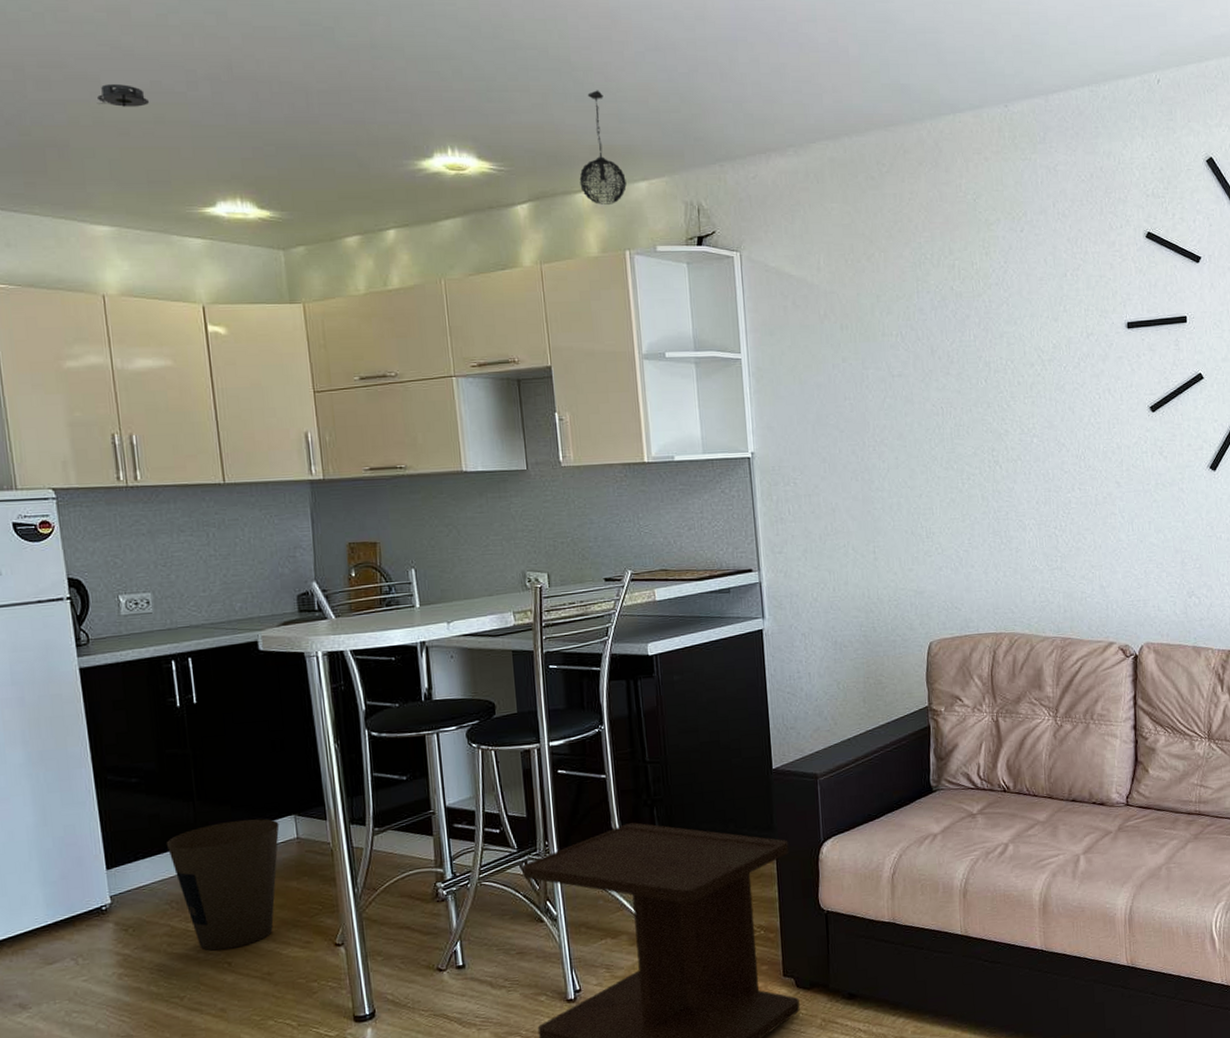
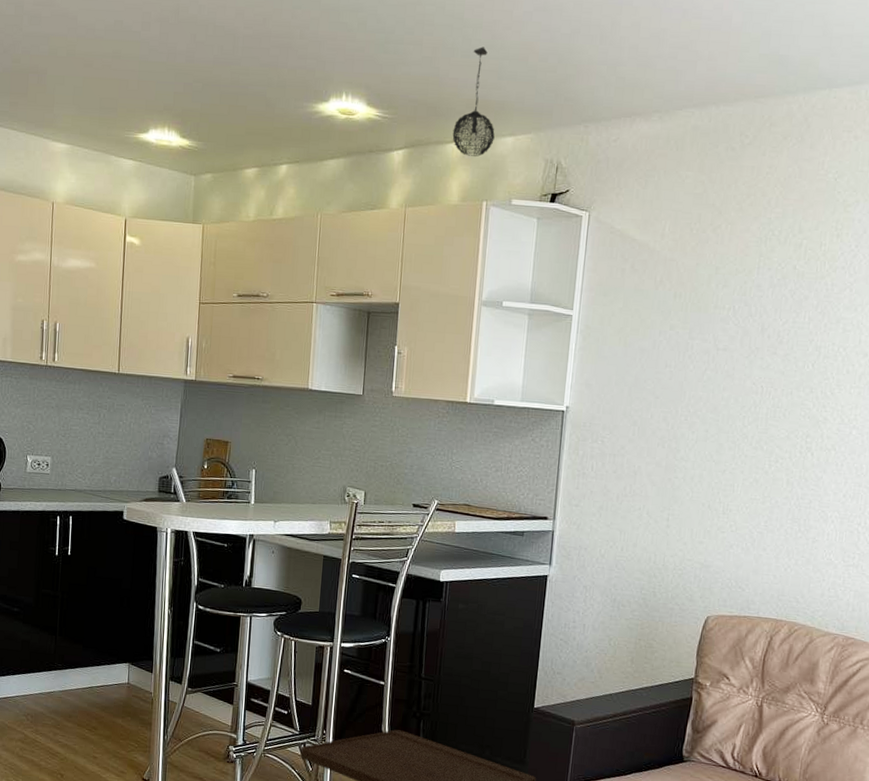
smoke detector: present [97,84,150,107] -> none [72,22,112,43]
trash can: present [167,818,280,951] -> none [31,658,116,764]

